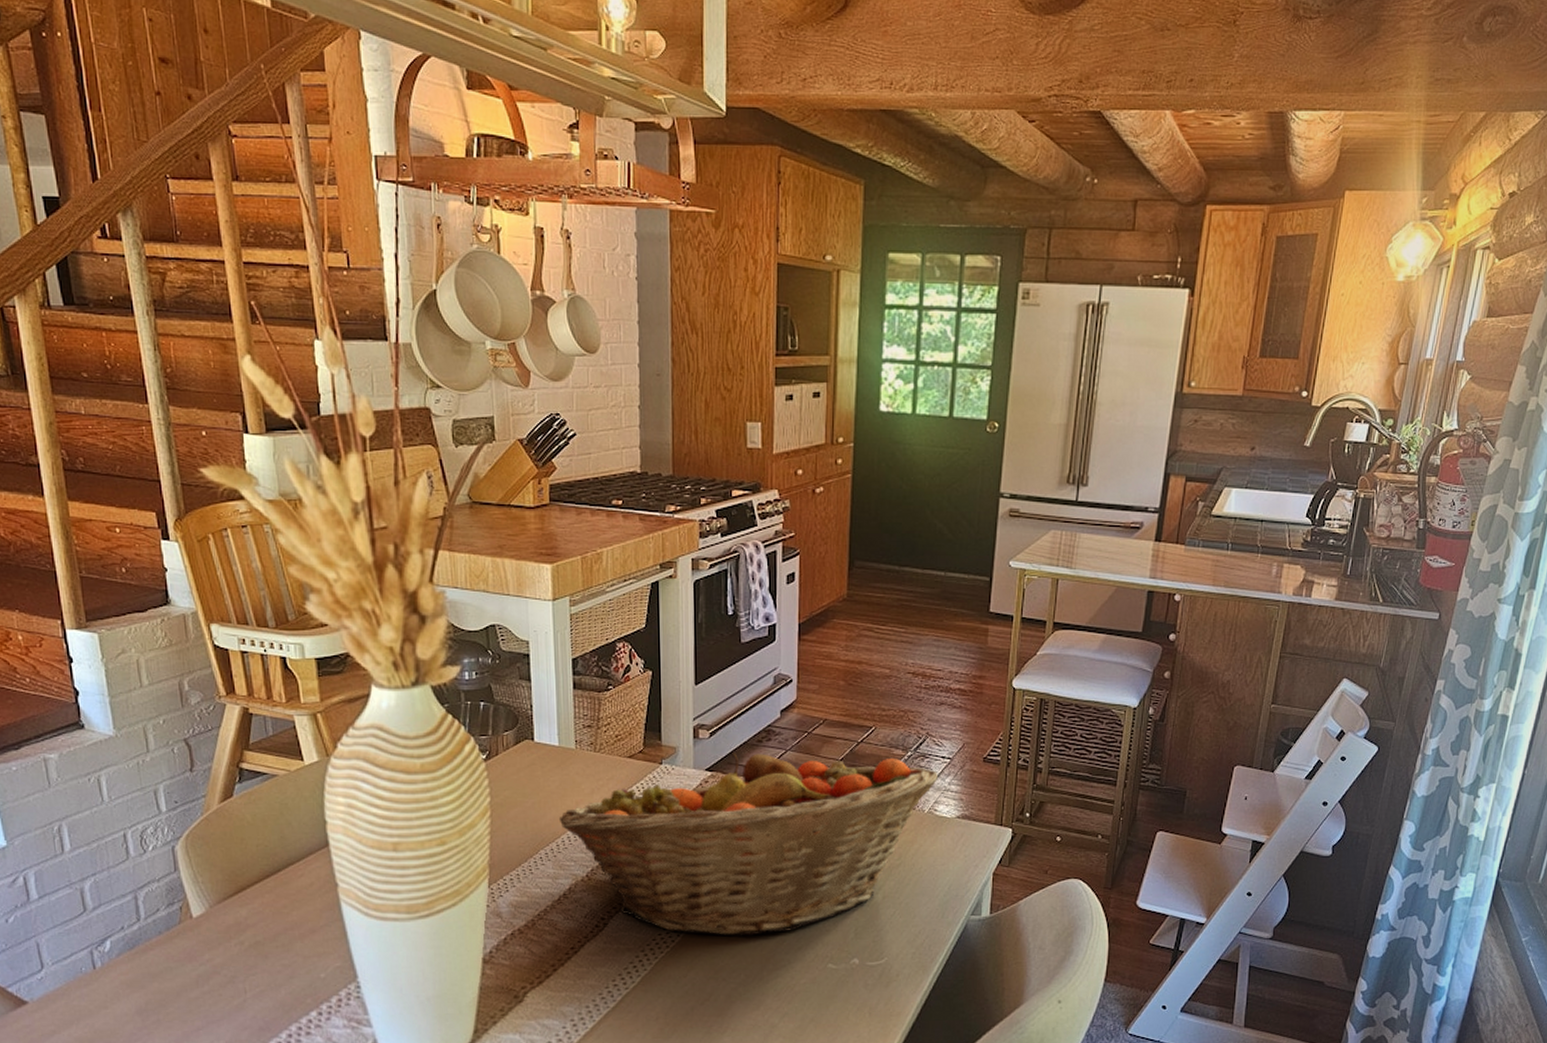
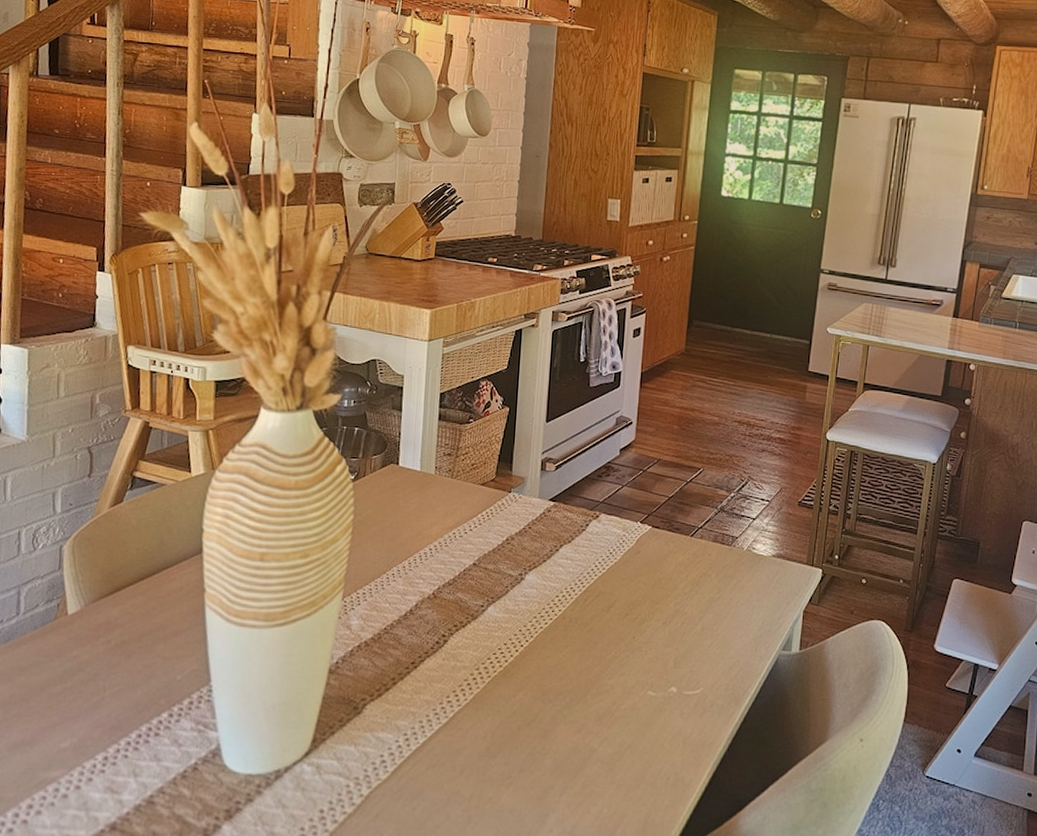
fruit basket: present [558,751,938,936] -> none [413,484,757,660]

